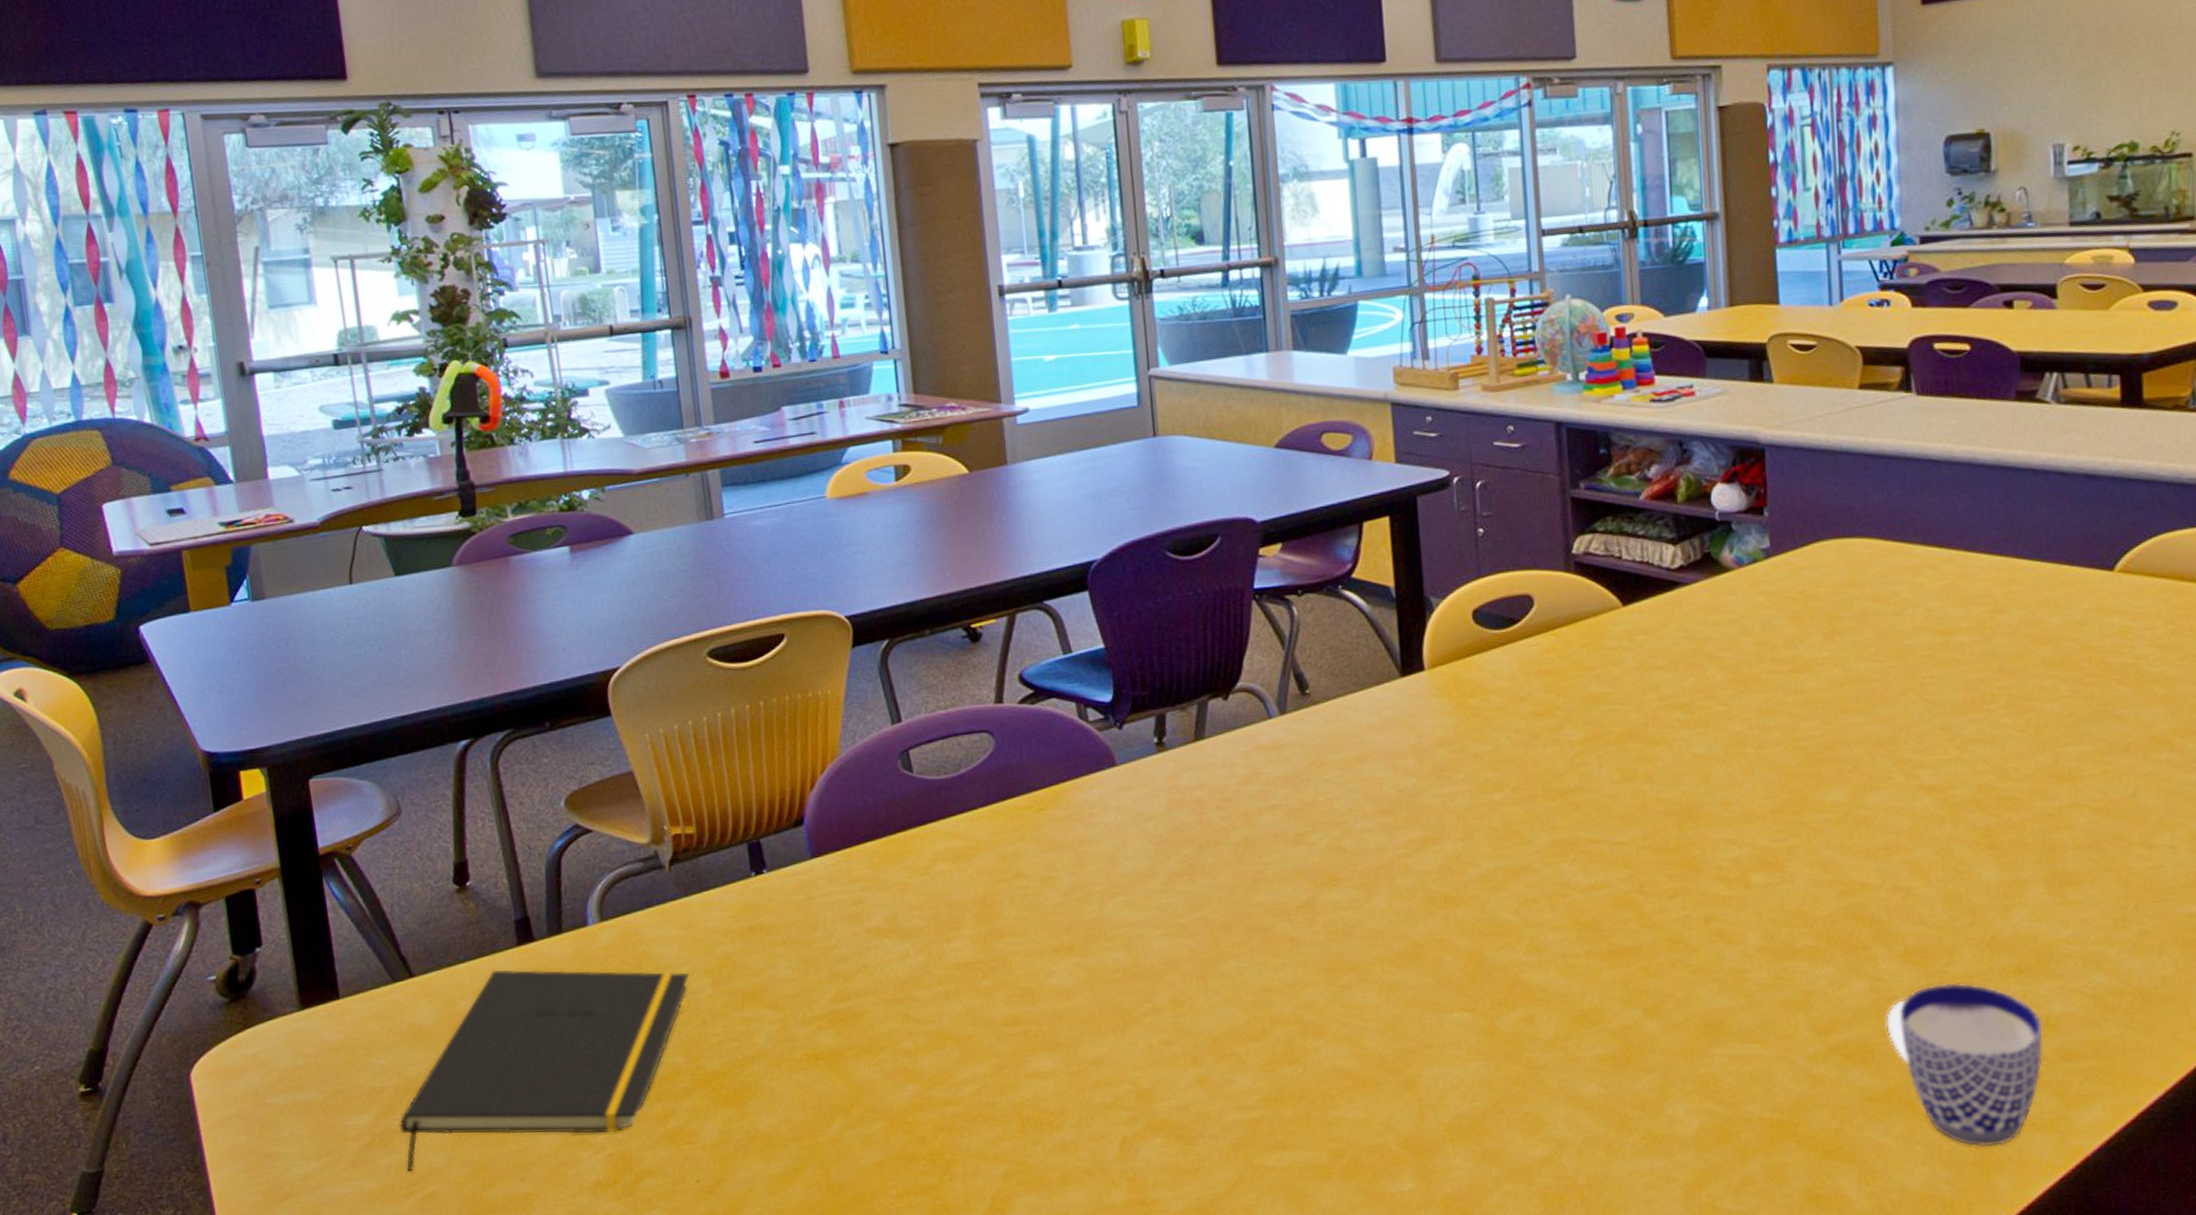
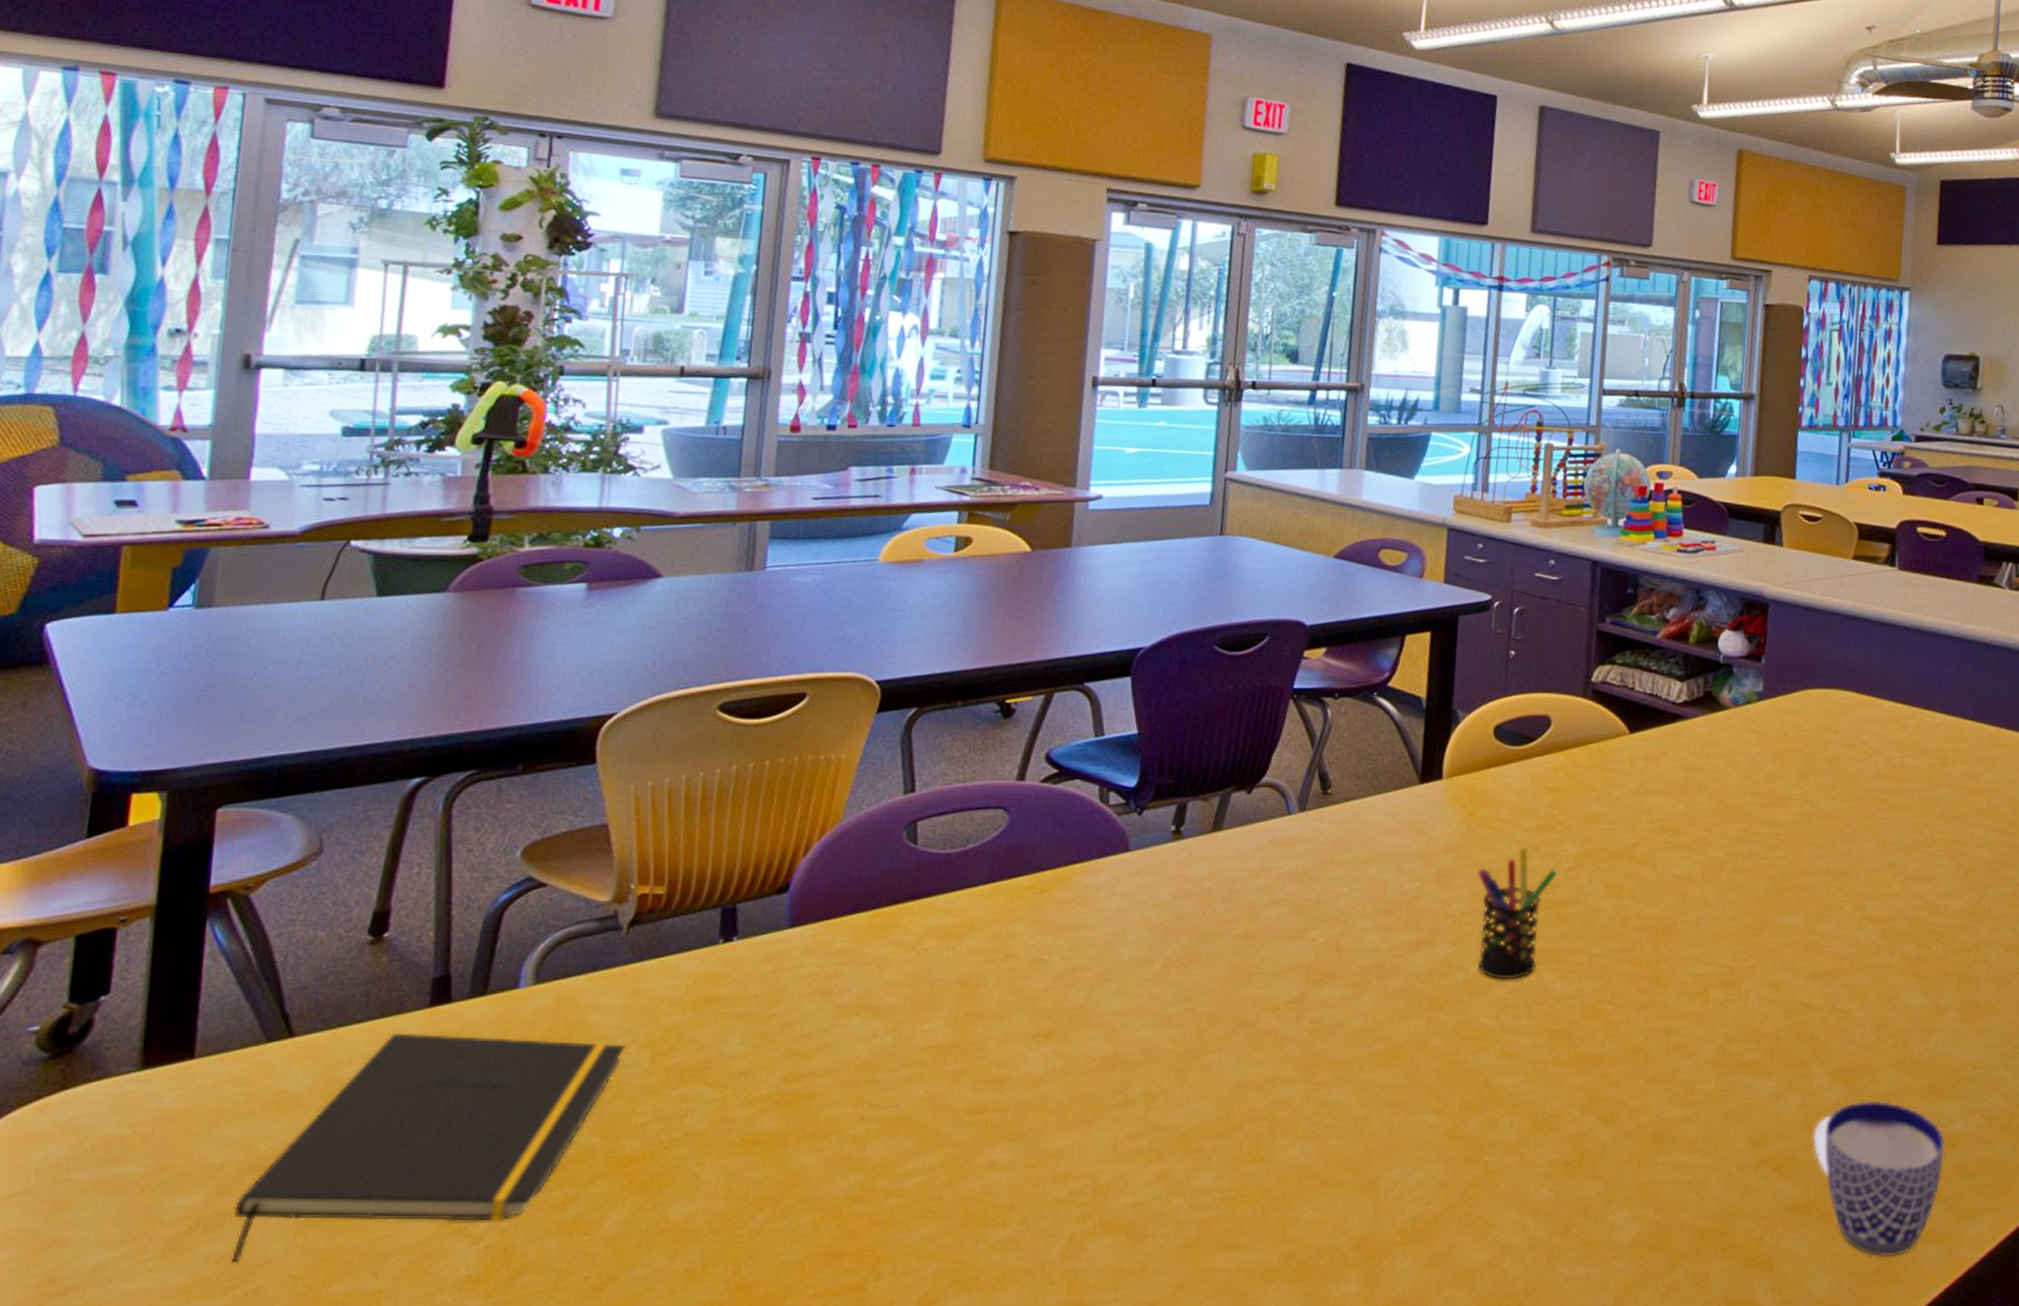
pen holder: none [1476,736,1563,874] -> present [1477,848,1558,980]

